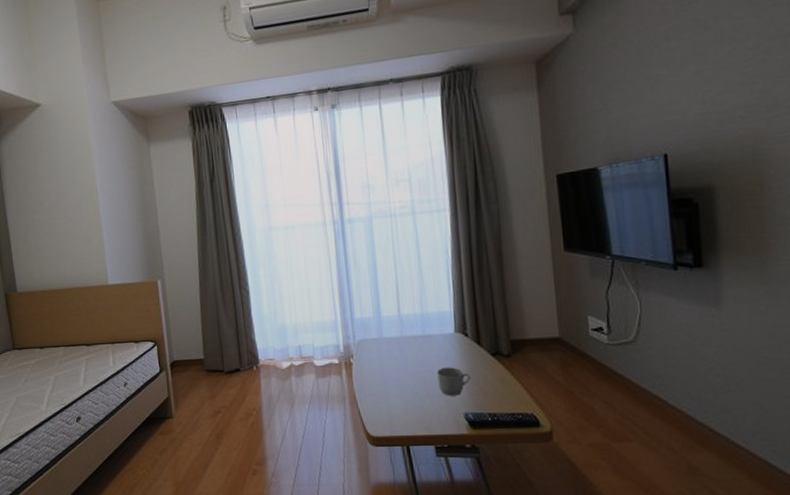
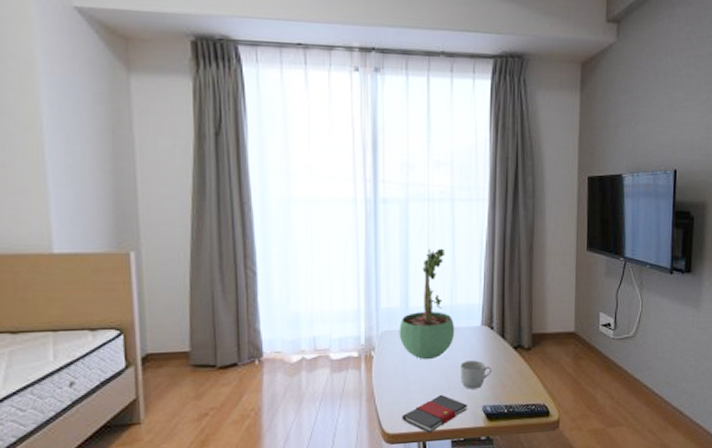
potted plant: none [373,260,429,367] -> present [399,248,455,360]
book: none [384,401,449,438] -> present [402,395,468,433]

